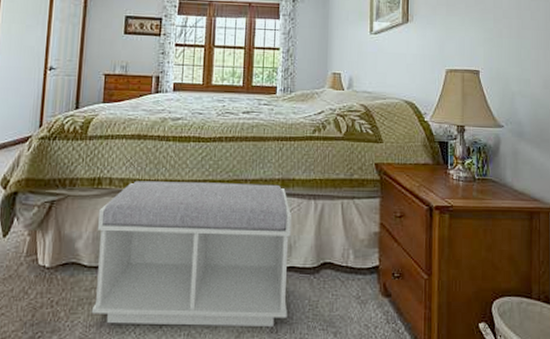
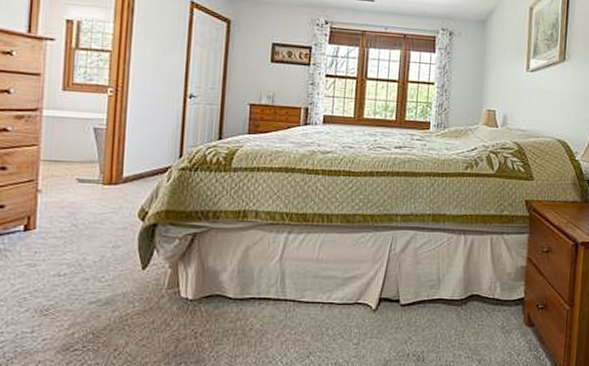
bench: present [91,181,291,328] -> none [237,214,441,356]

